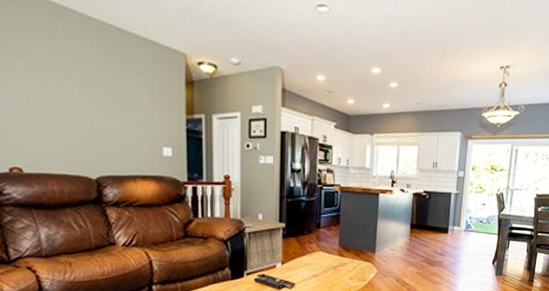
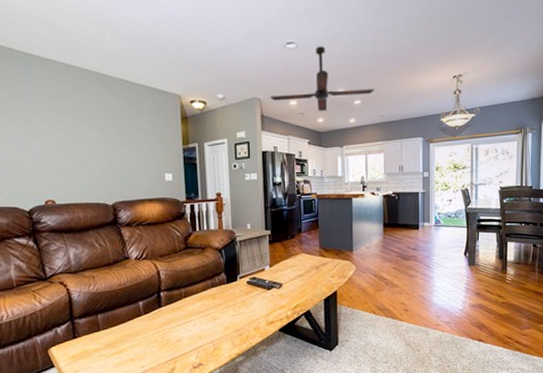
ceiling fan: none [295,13,415,91] -> present [270,46,375,111]

